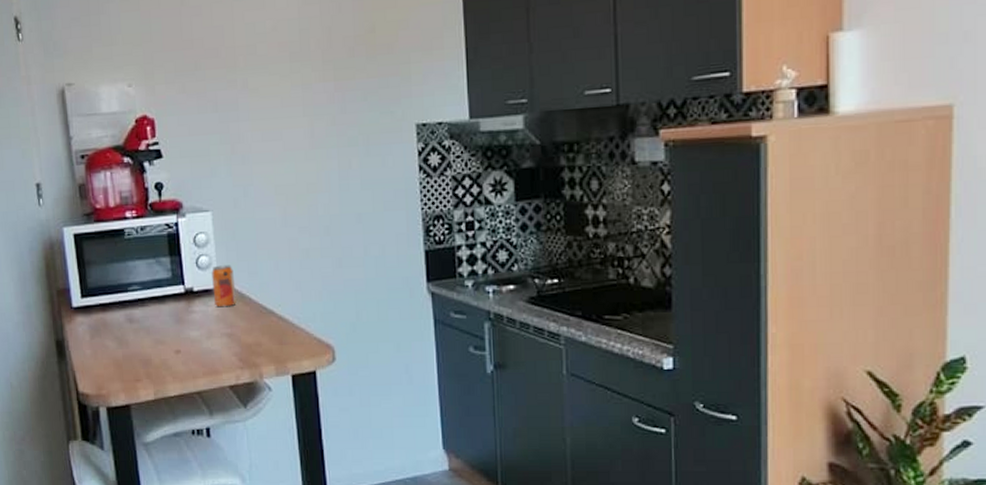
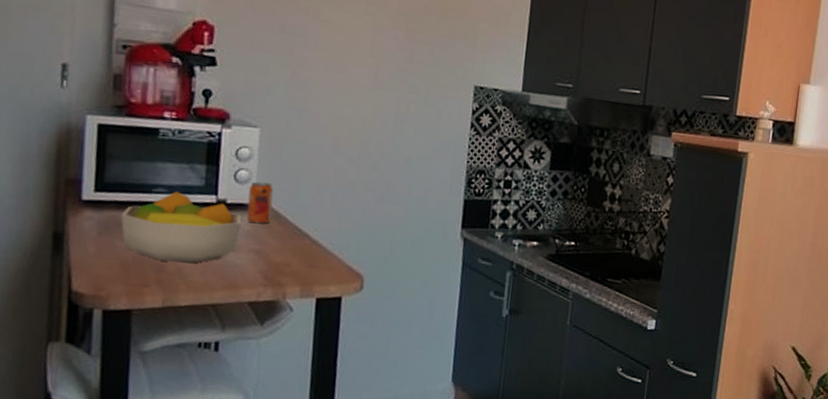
fruit bowl: none [106,287,210,355] -> present [120,191,242,263]

